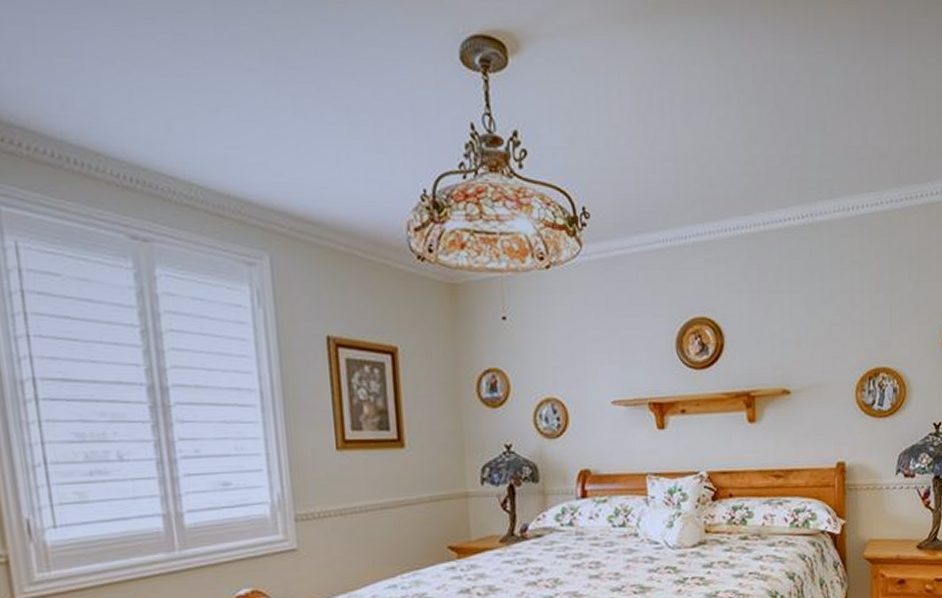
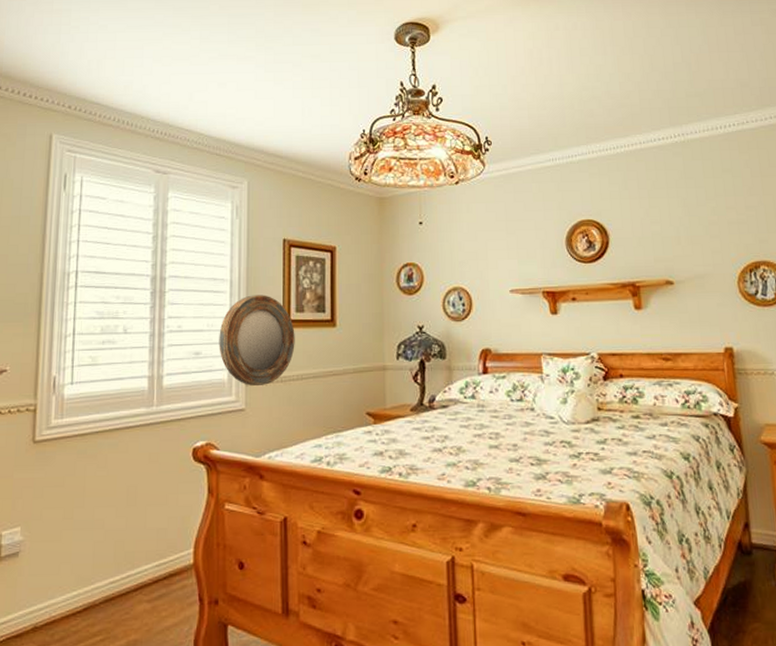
home mirror: none [252,409,355,521] -> present [219,295,295,386]

